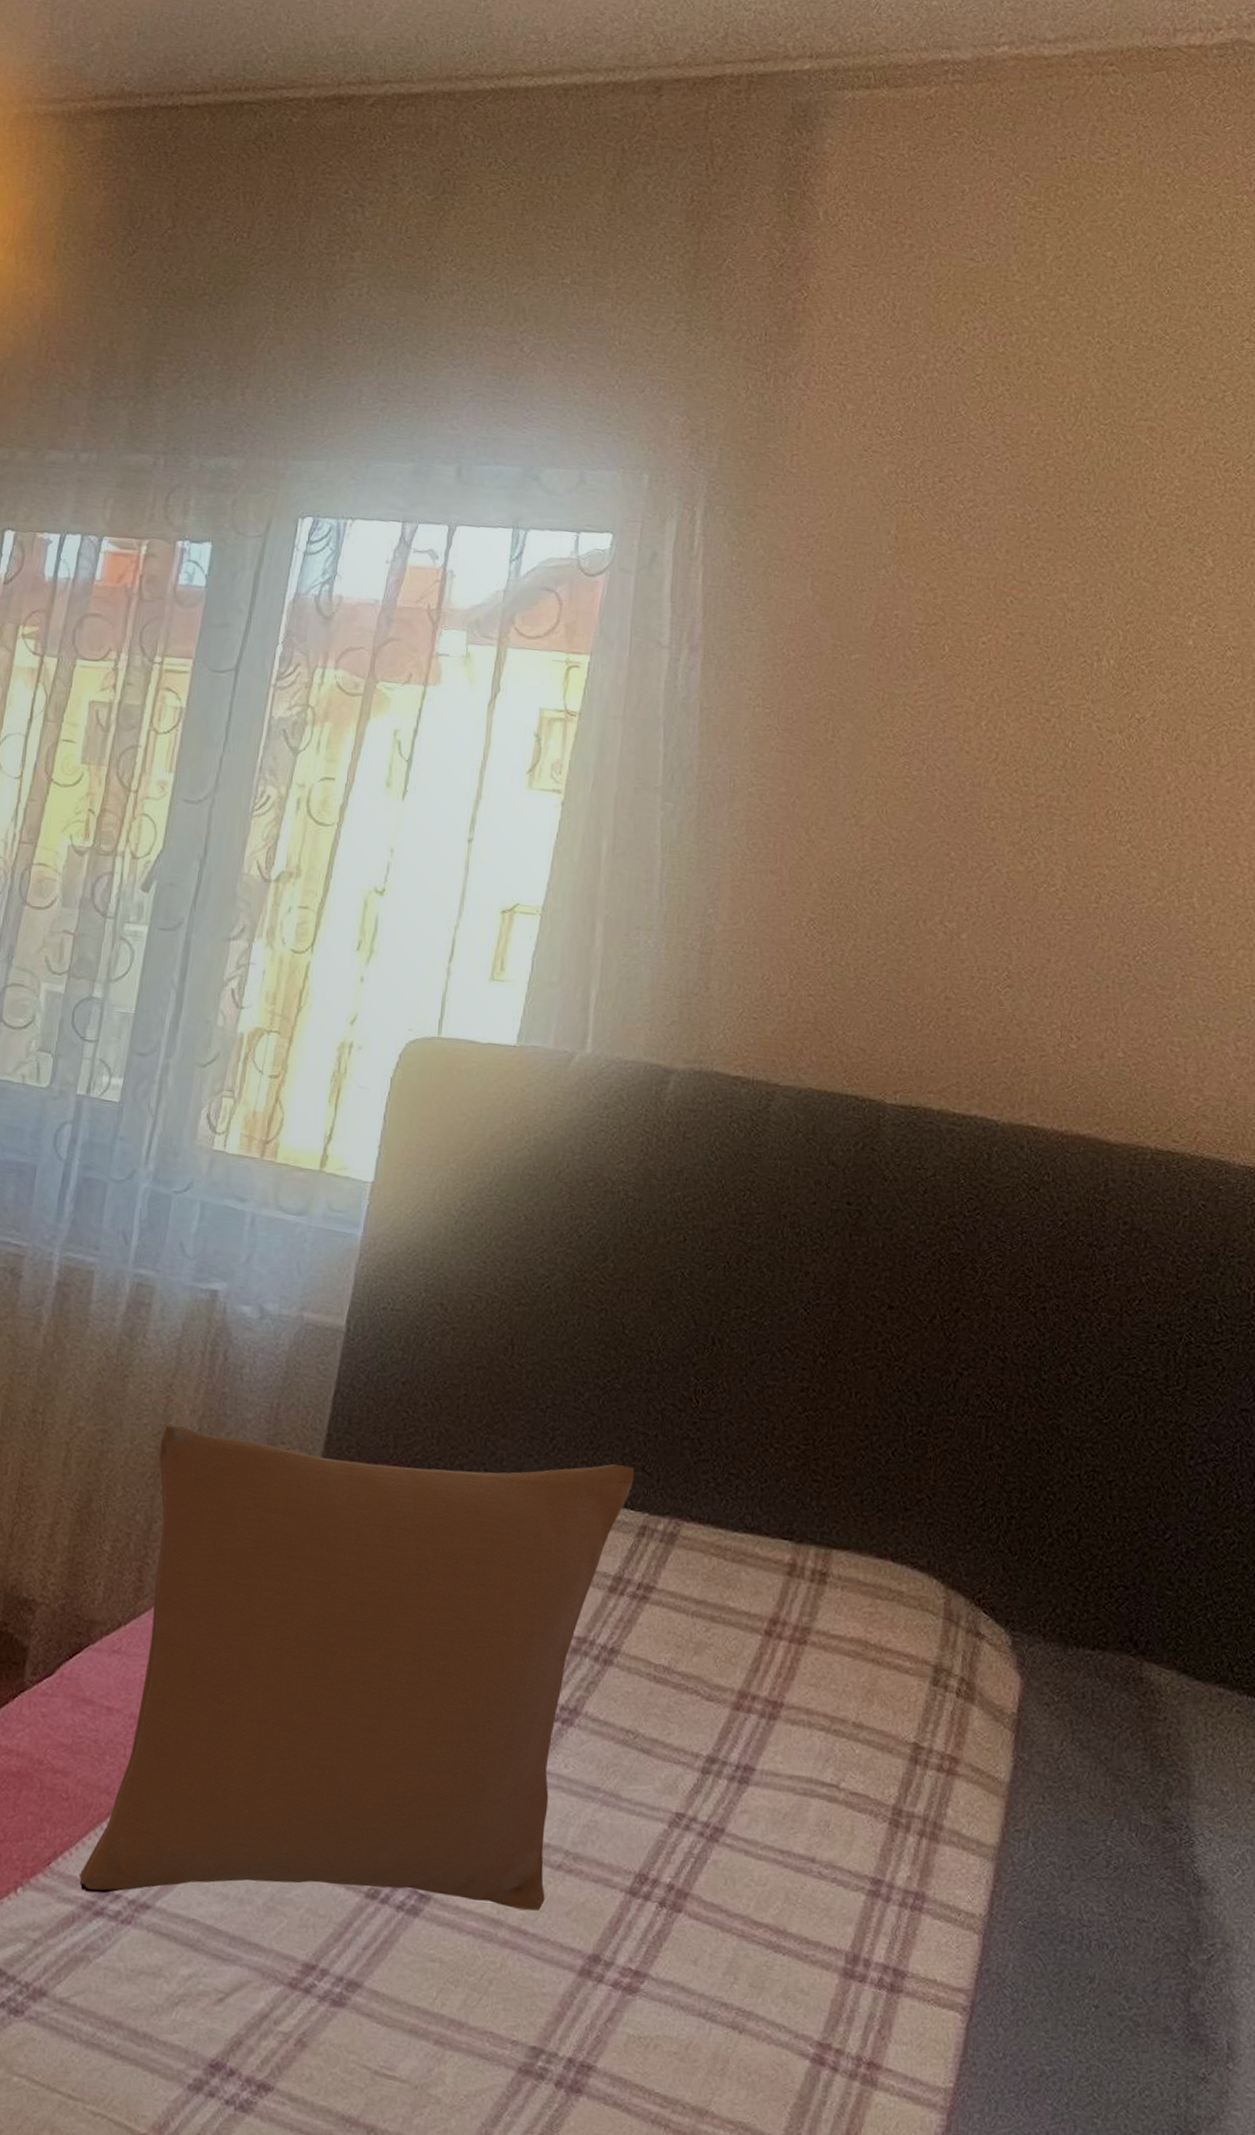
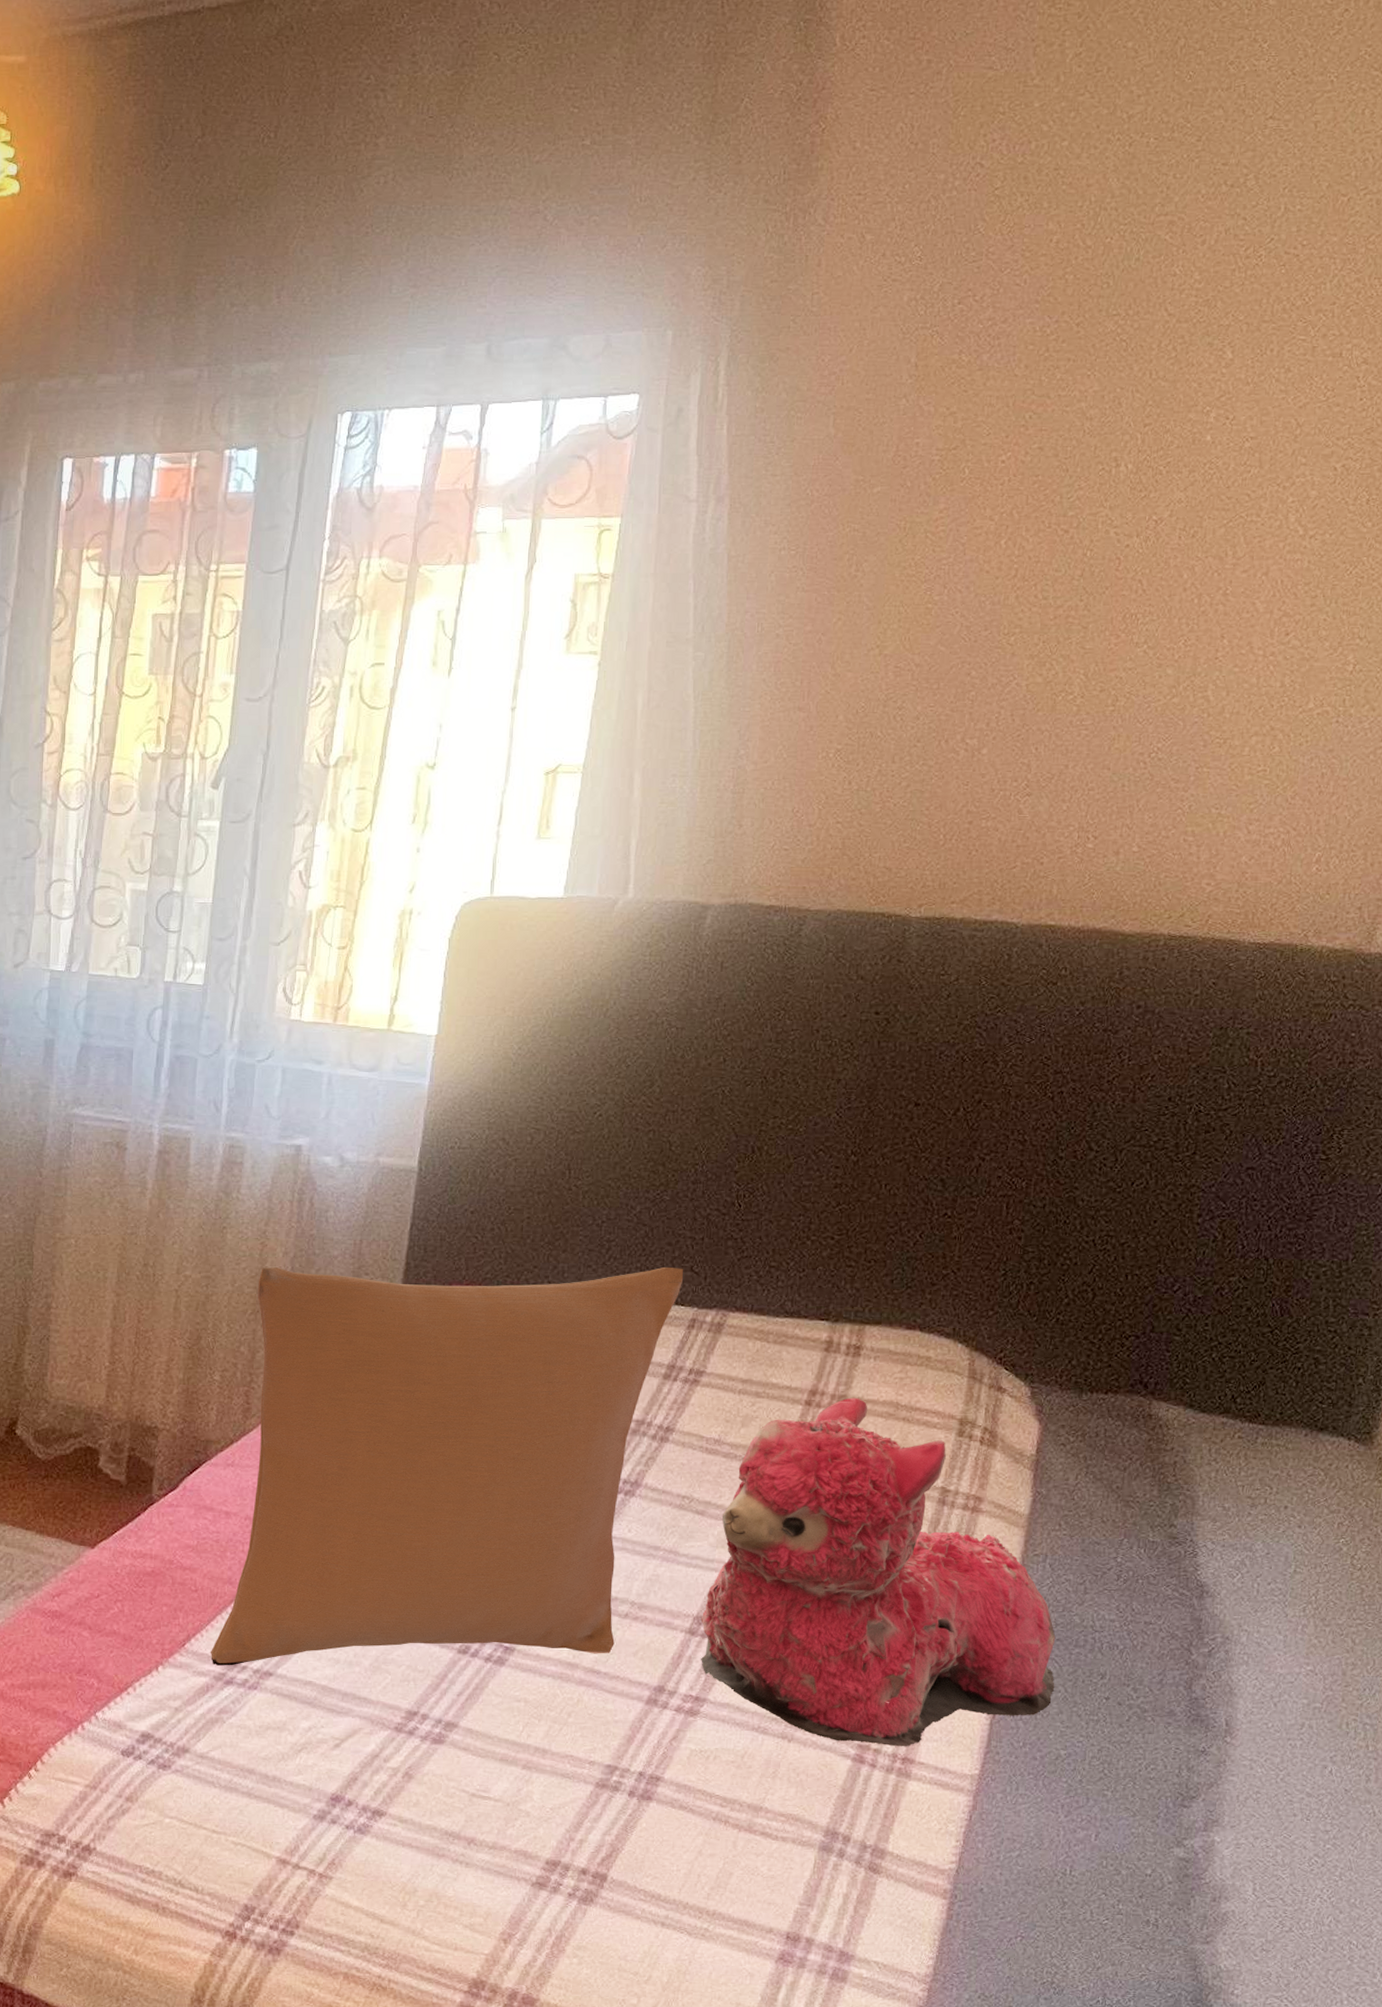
stuffed animal: none [642,1630,1039,2049] -> present [701,1397,1056,1747]

